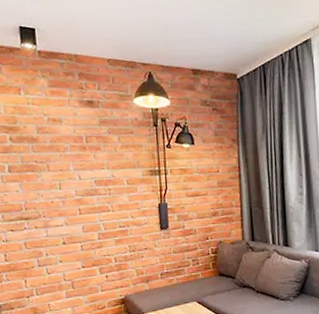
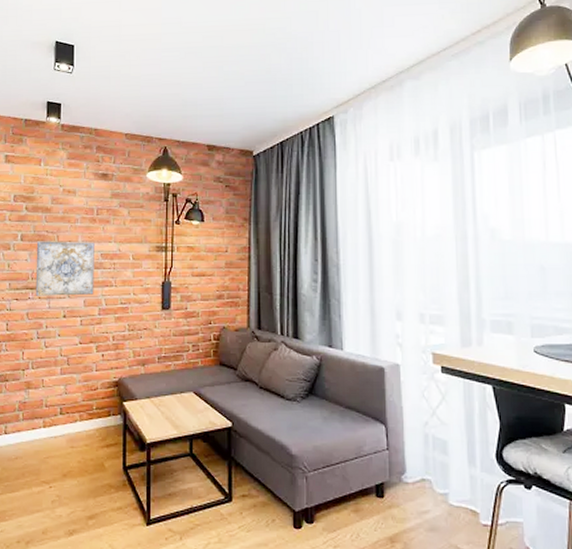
wall art: none [26,170,92,226] -> present [35,241,95,296]

